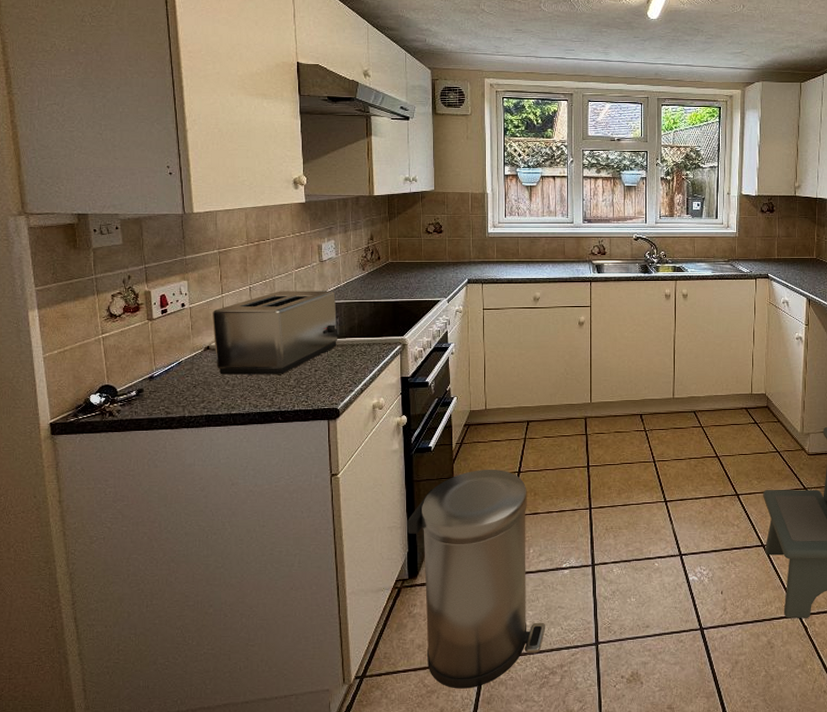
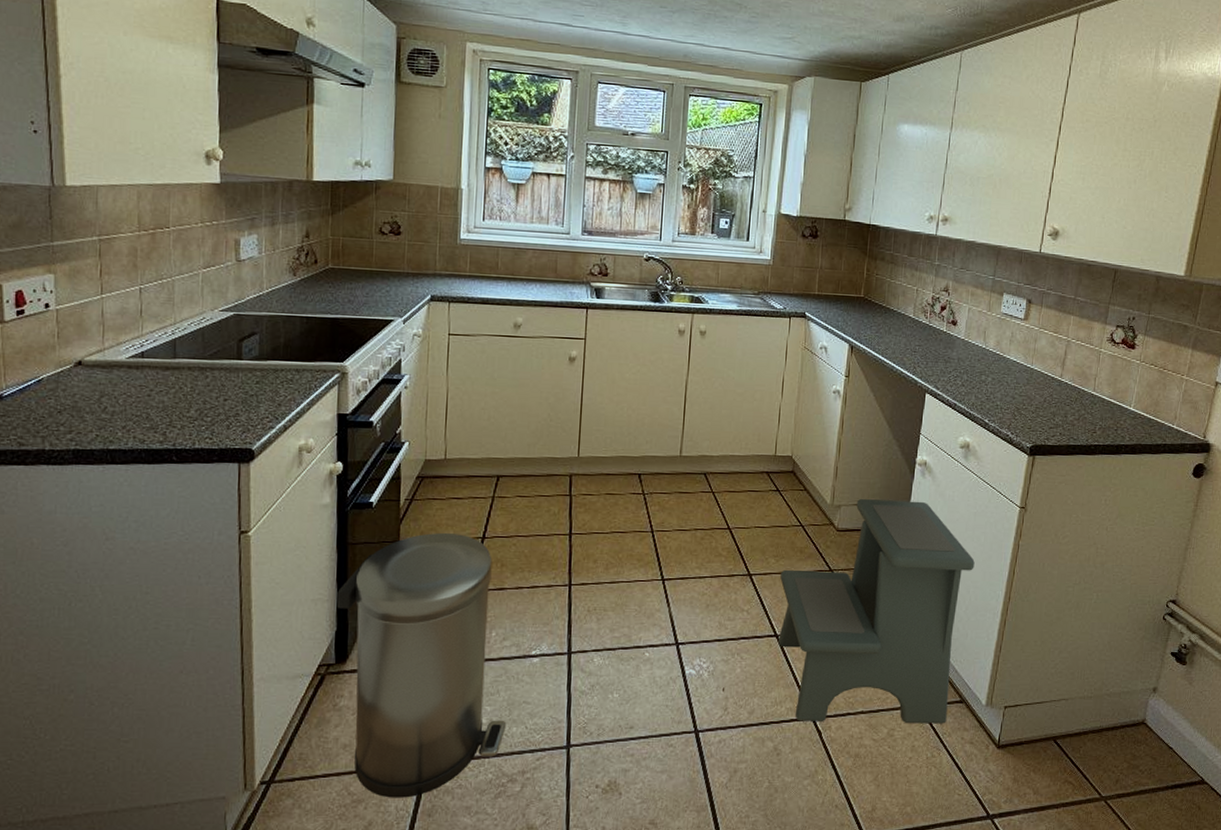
toaster: present [212,291,338,375] -> none [87,295,257,402]

